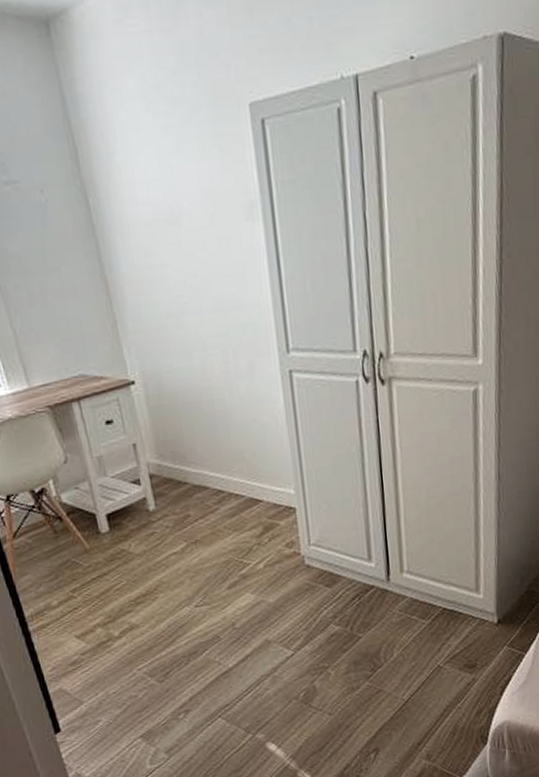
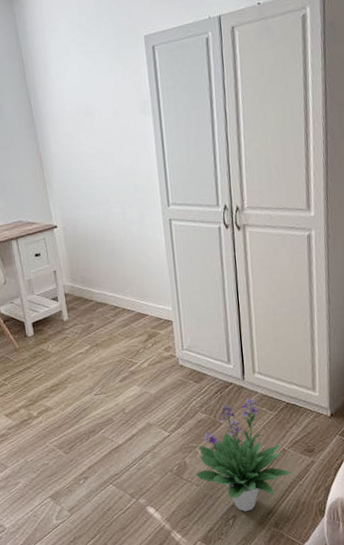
potted plant: none [327,604,449,743] -> present [195,398,292,512]

